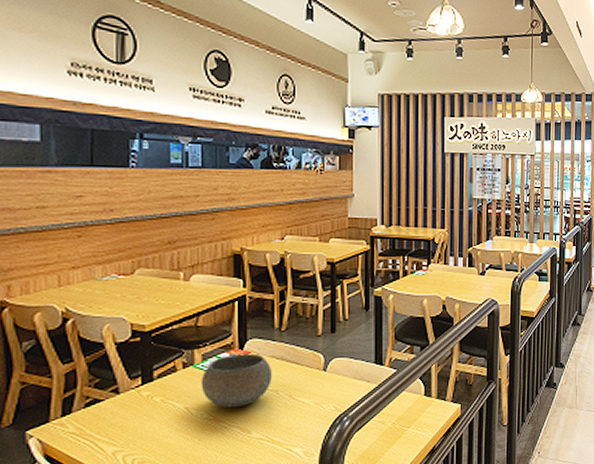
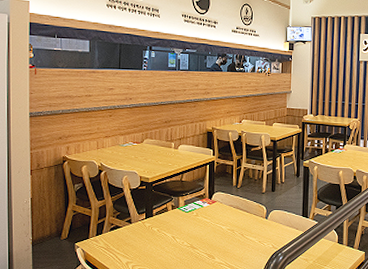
bowl: present [200,353,272,408] -> none [183,202,230,240]

